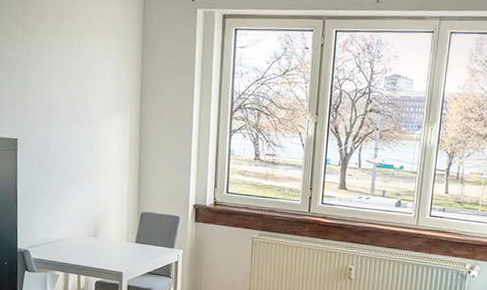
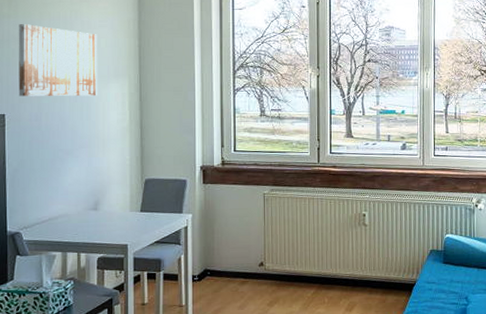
wall art: none [29,51,102,128] -> present [18,24,98,97]

